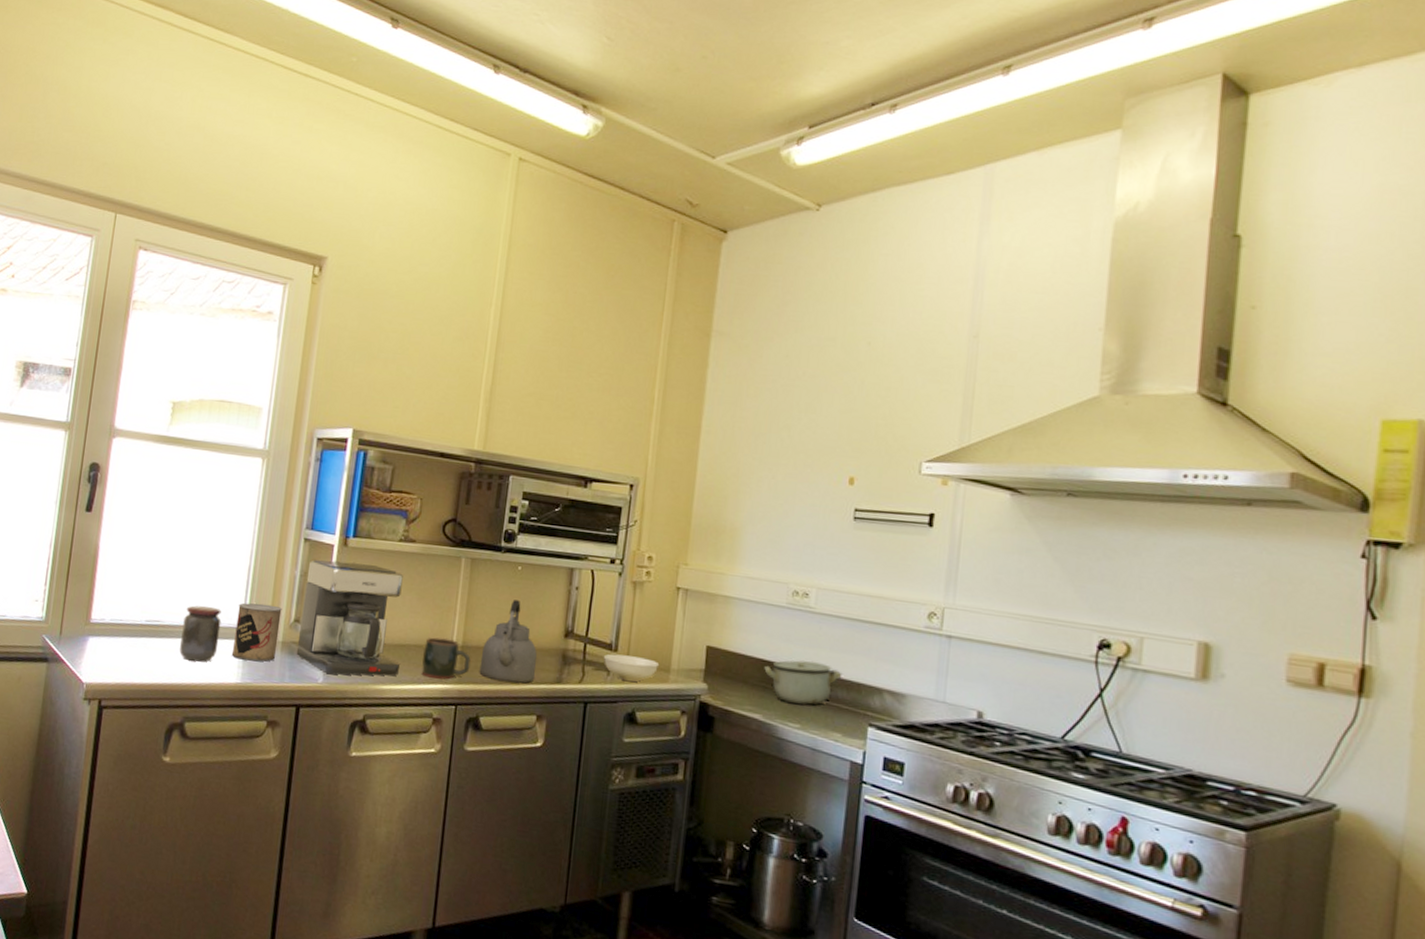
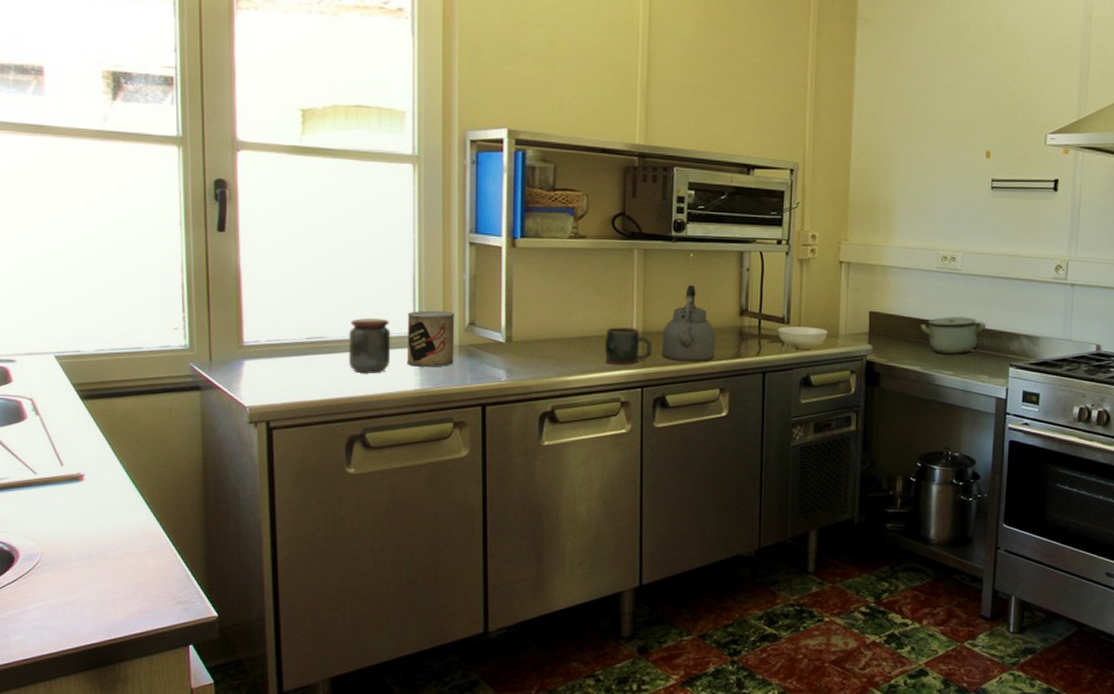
coffee maker: present [296,560,403,676] -> none [475,262,582,372]

